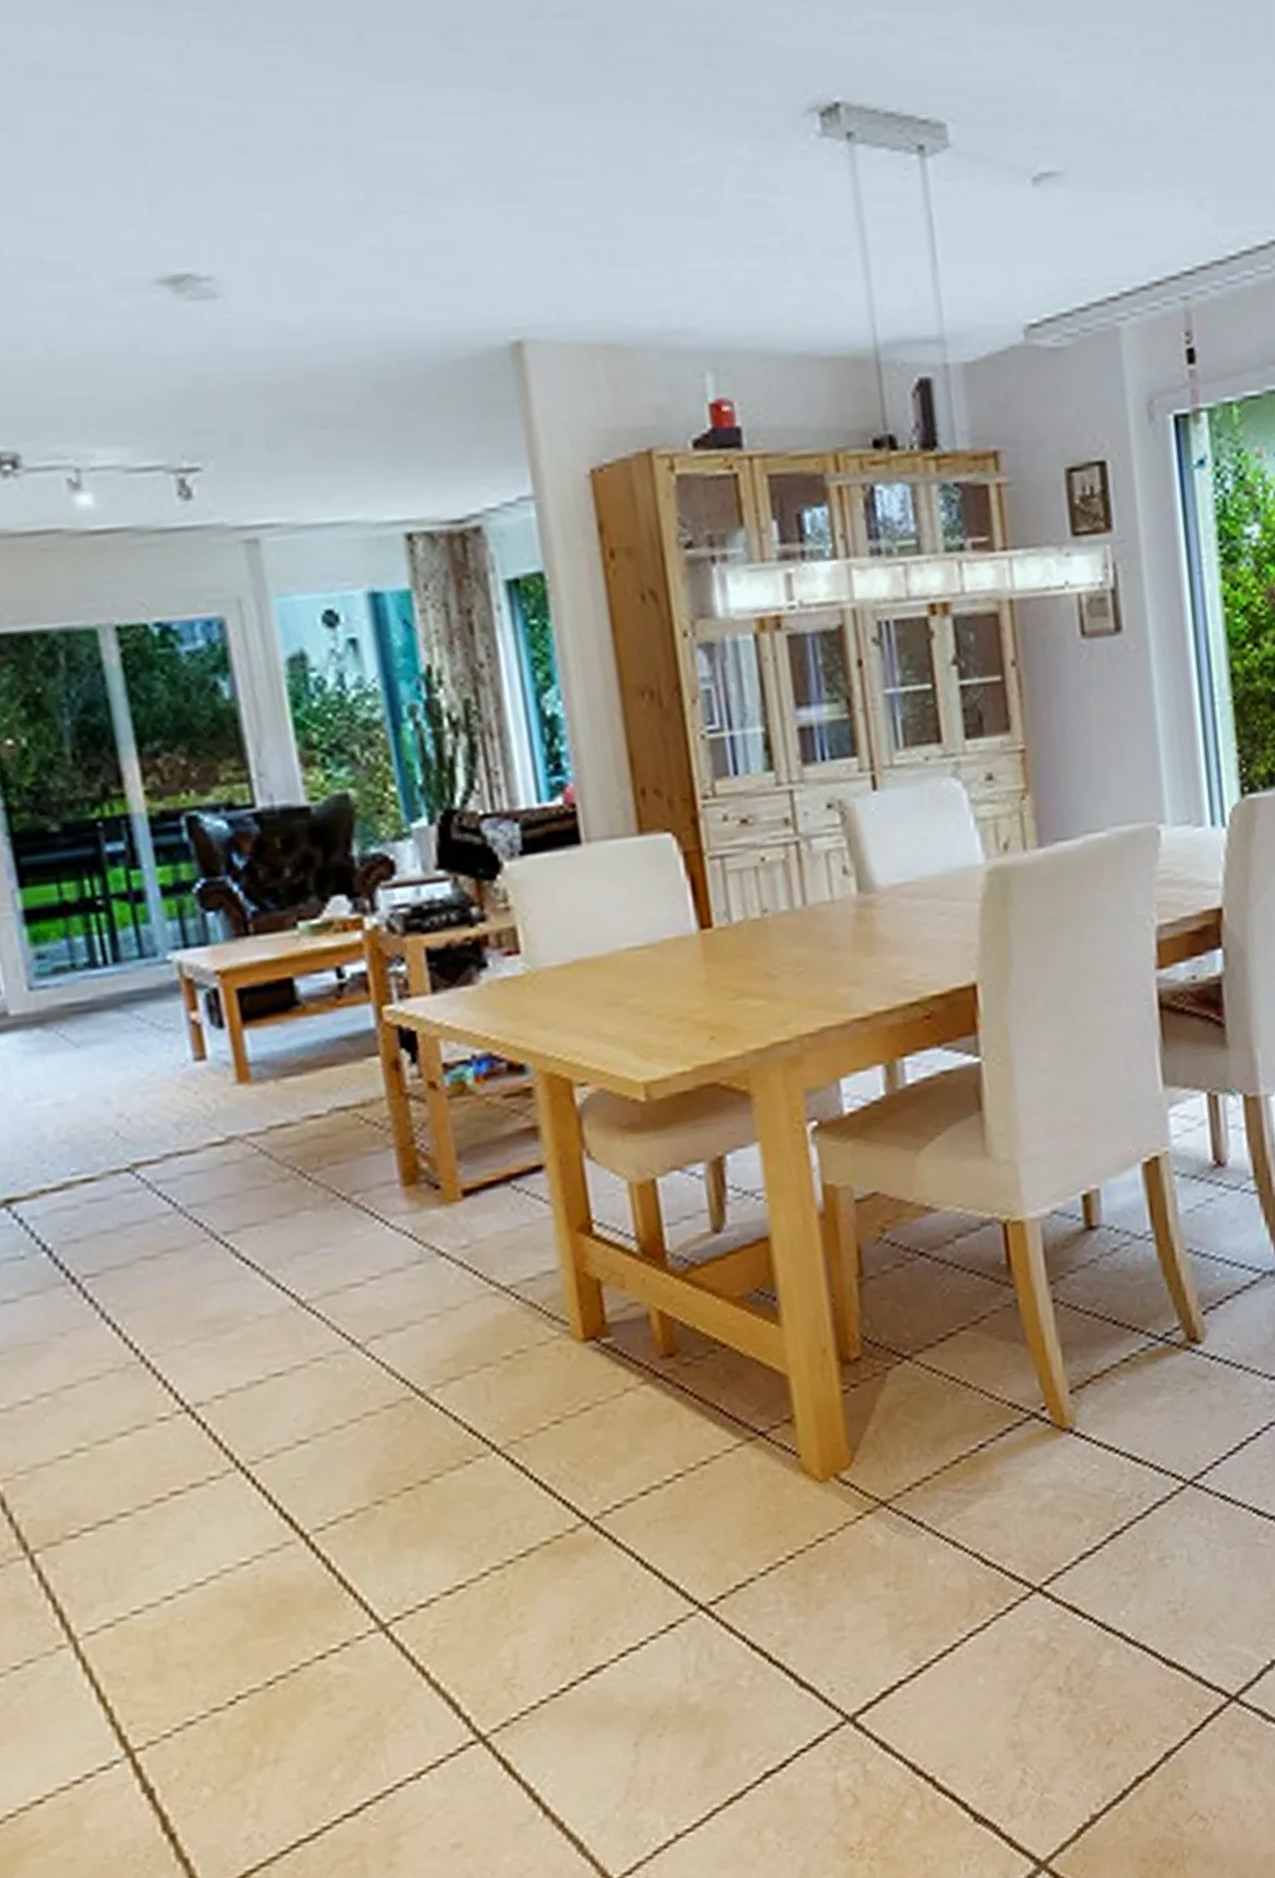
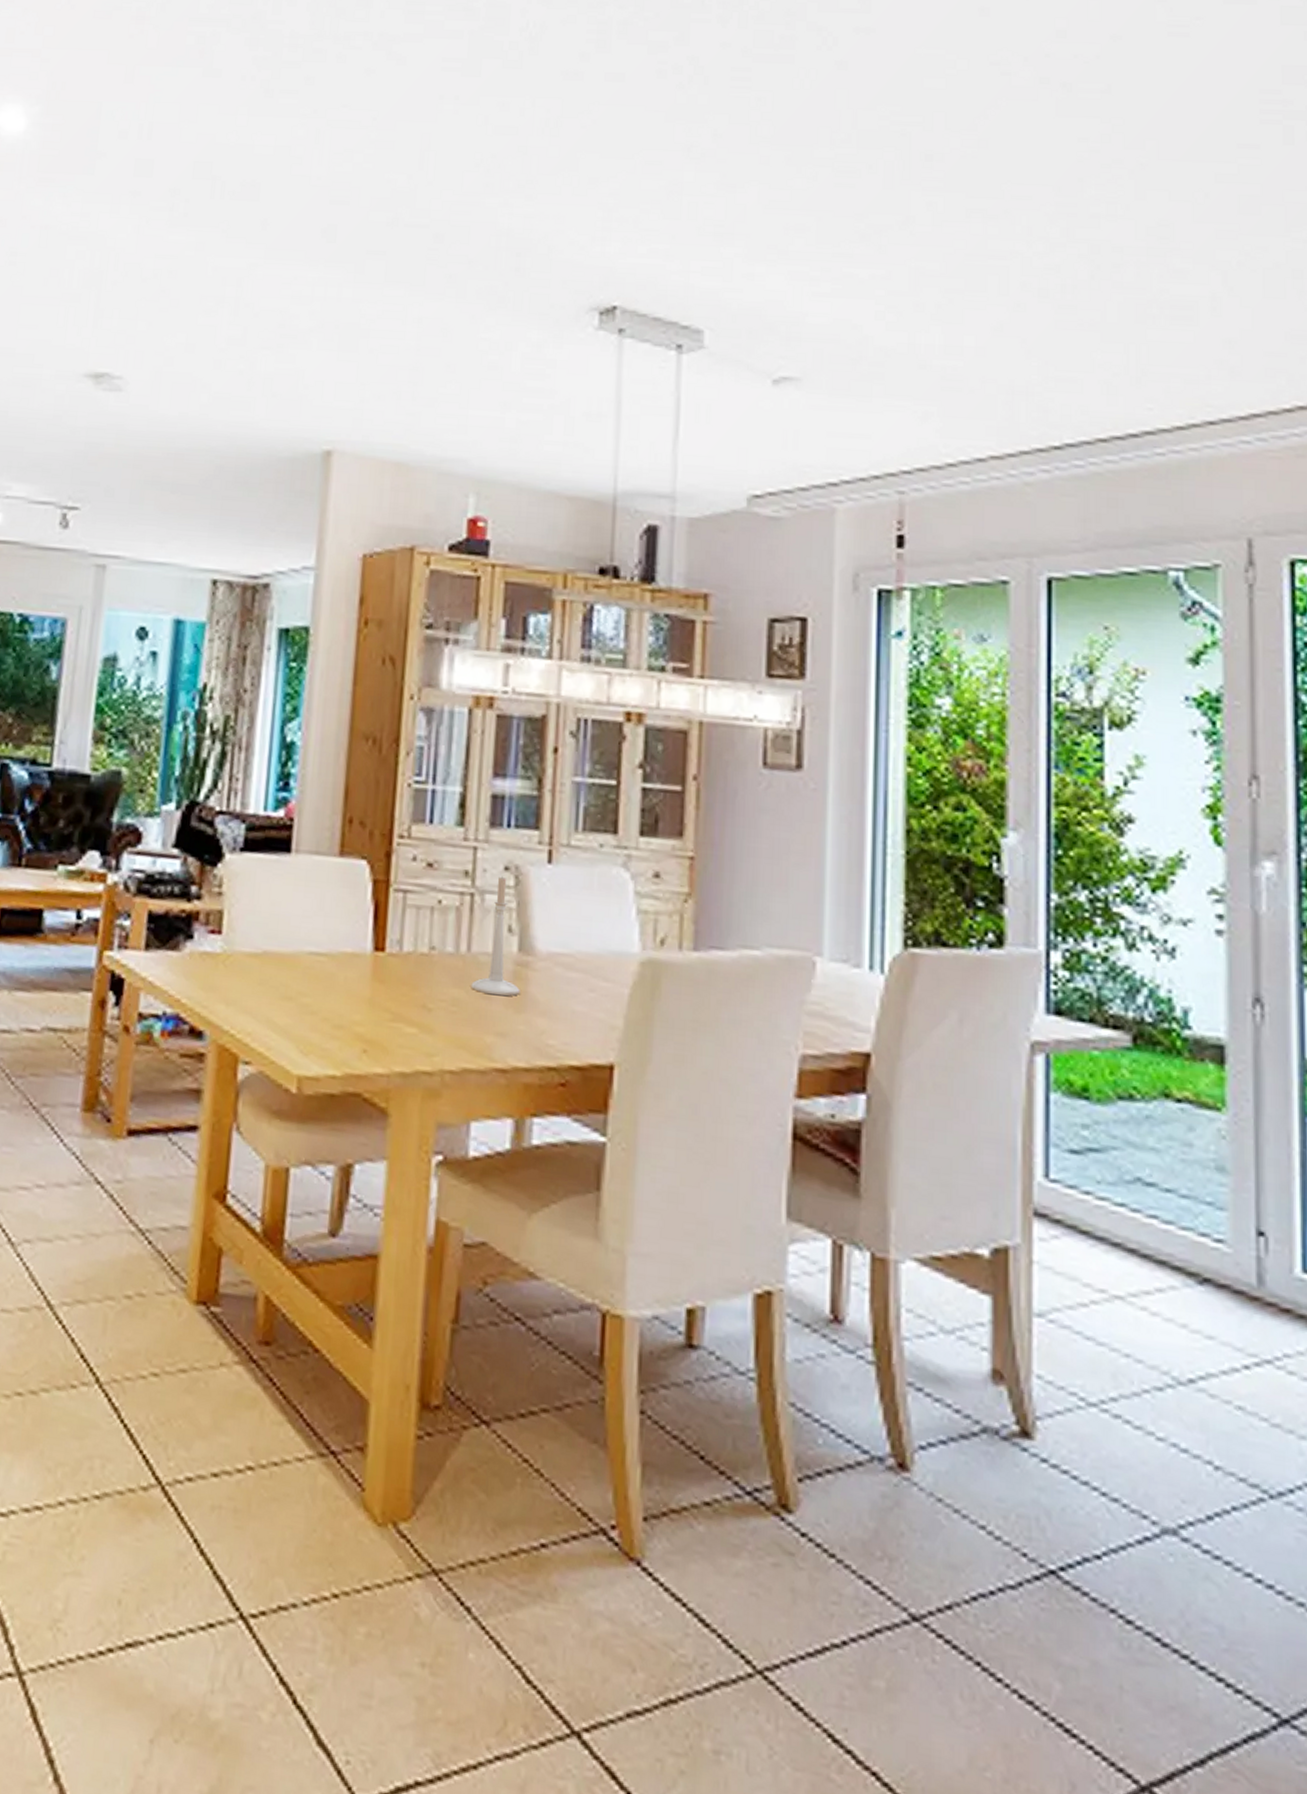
candlestick: none [813,815,868,945] -> present [471,876,520,997]

